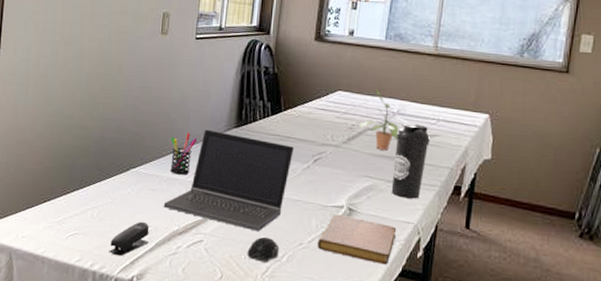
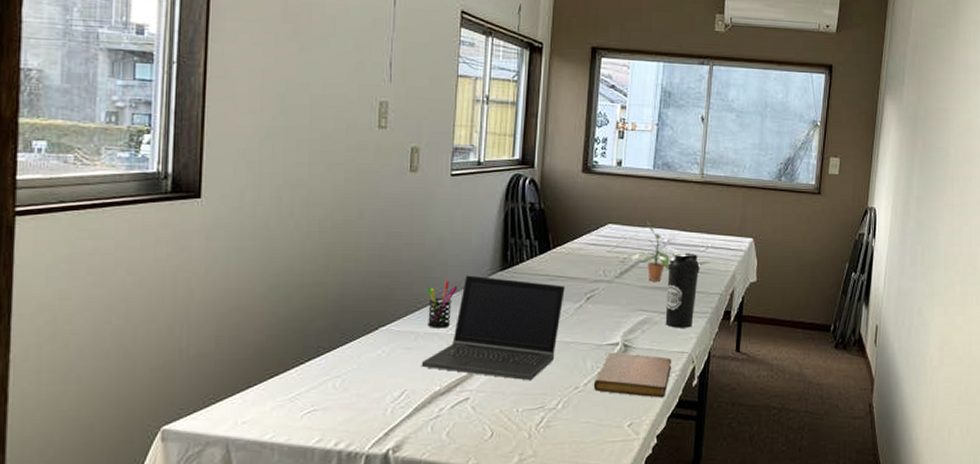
stapler: present [109,221,149,257] -> none [357,385,406,429]
computer mouse: present [247,236,280,263] -> none [519,385,554,413]

